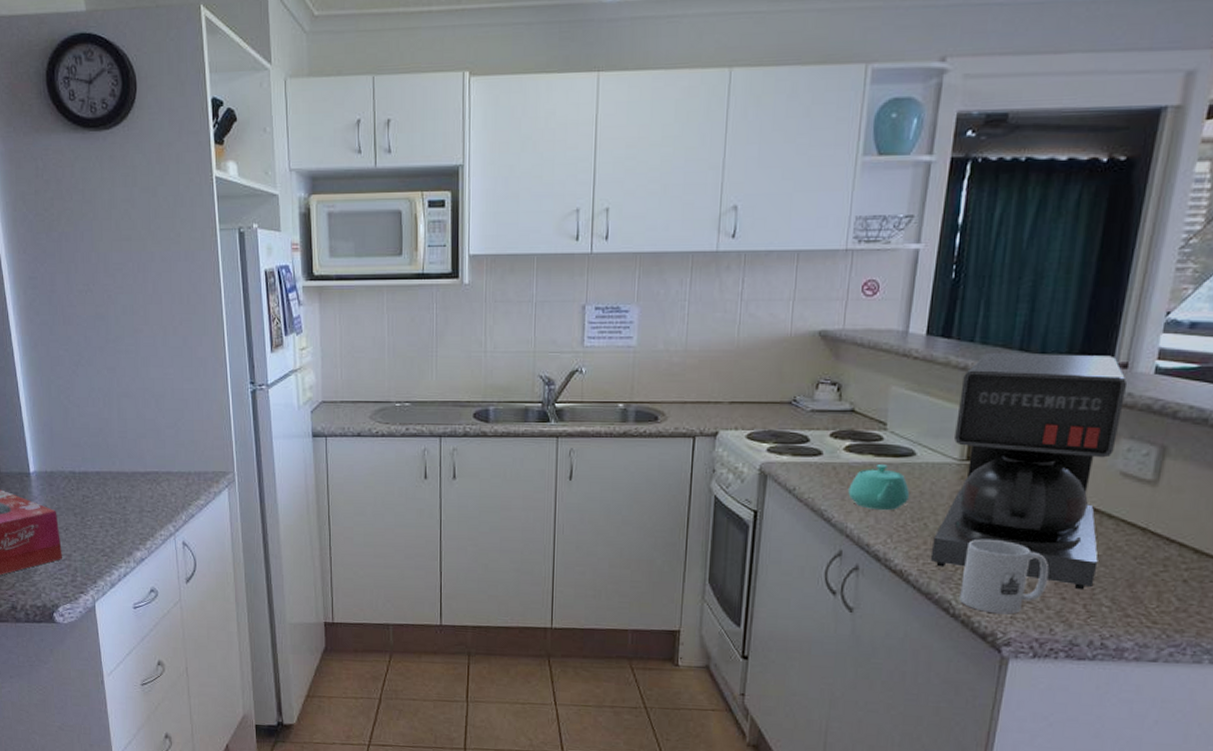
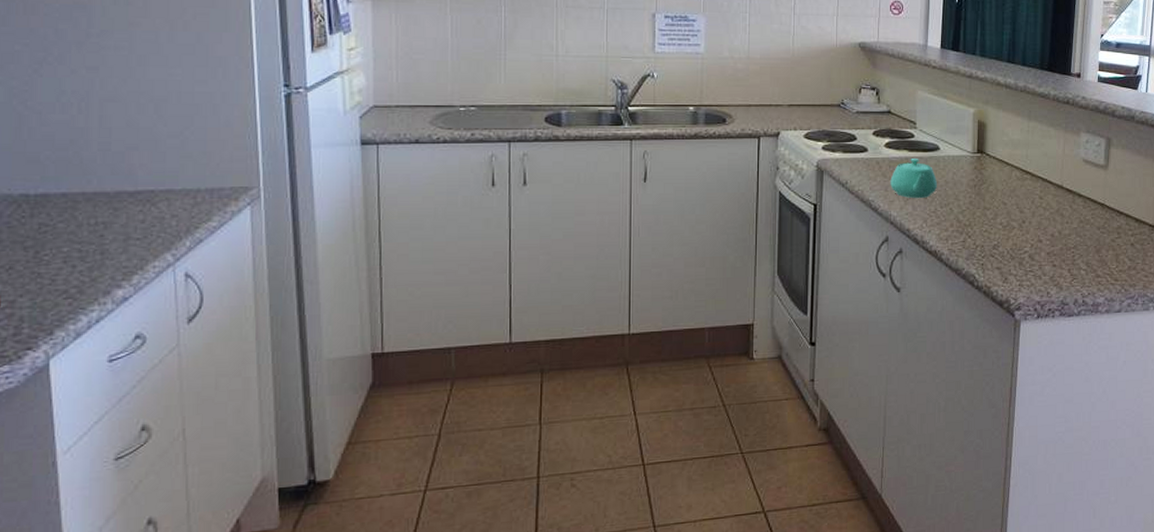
coffee maker: present [930,352,1128,591] -> none [957,63,1082,258]
mug: present [959,539,1050,615] -> none [981,219,1043,283]

